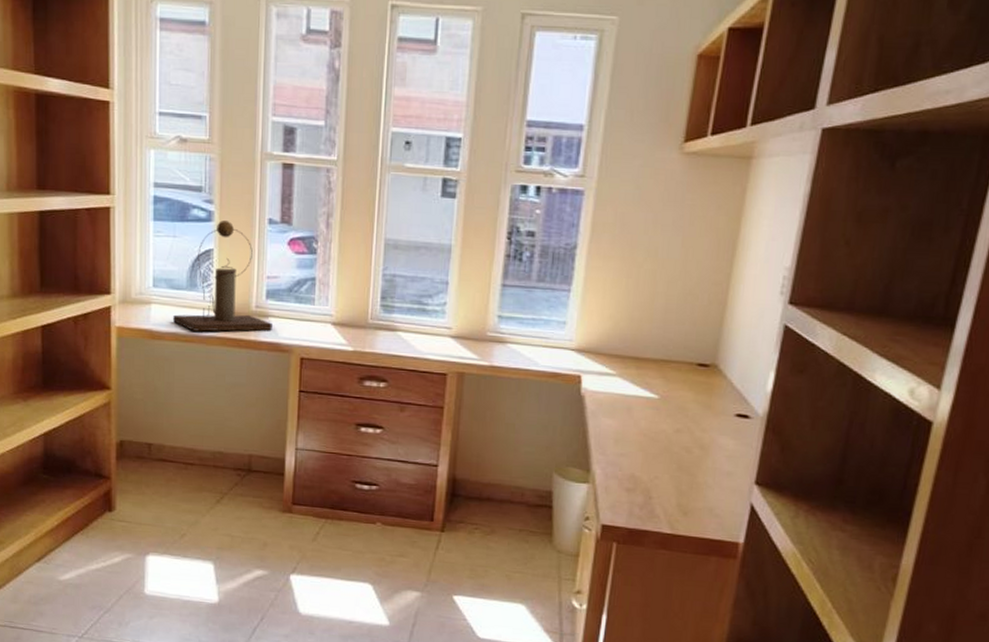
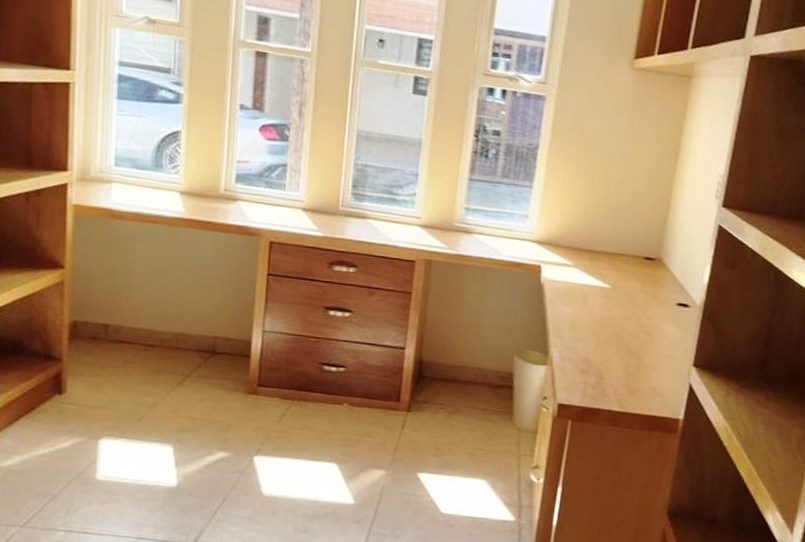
desk lamp: present [173,221,272,332] -> none [136,103,241,214]

